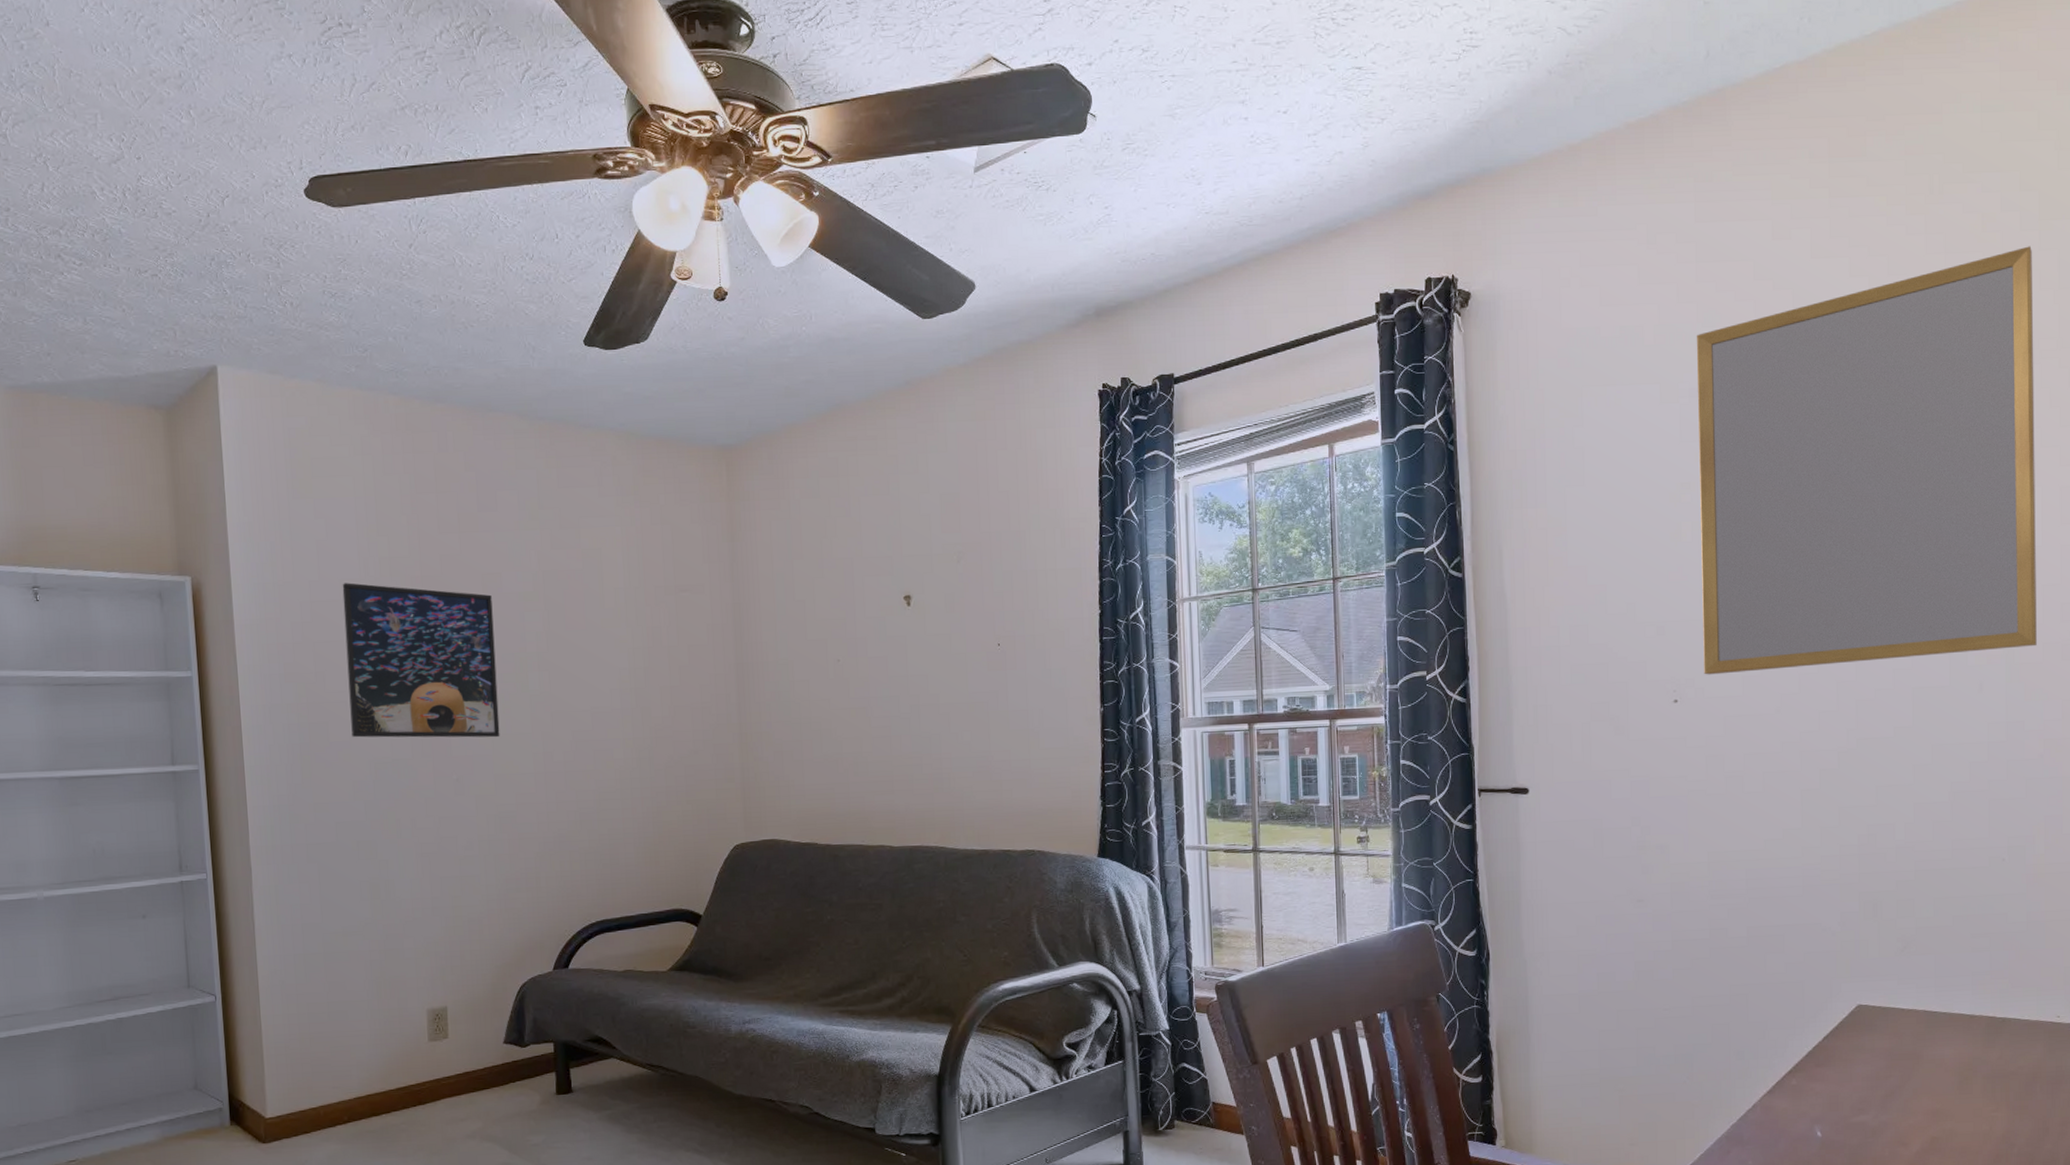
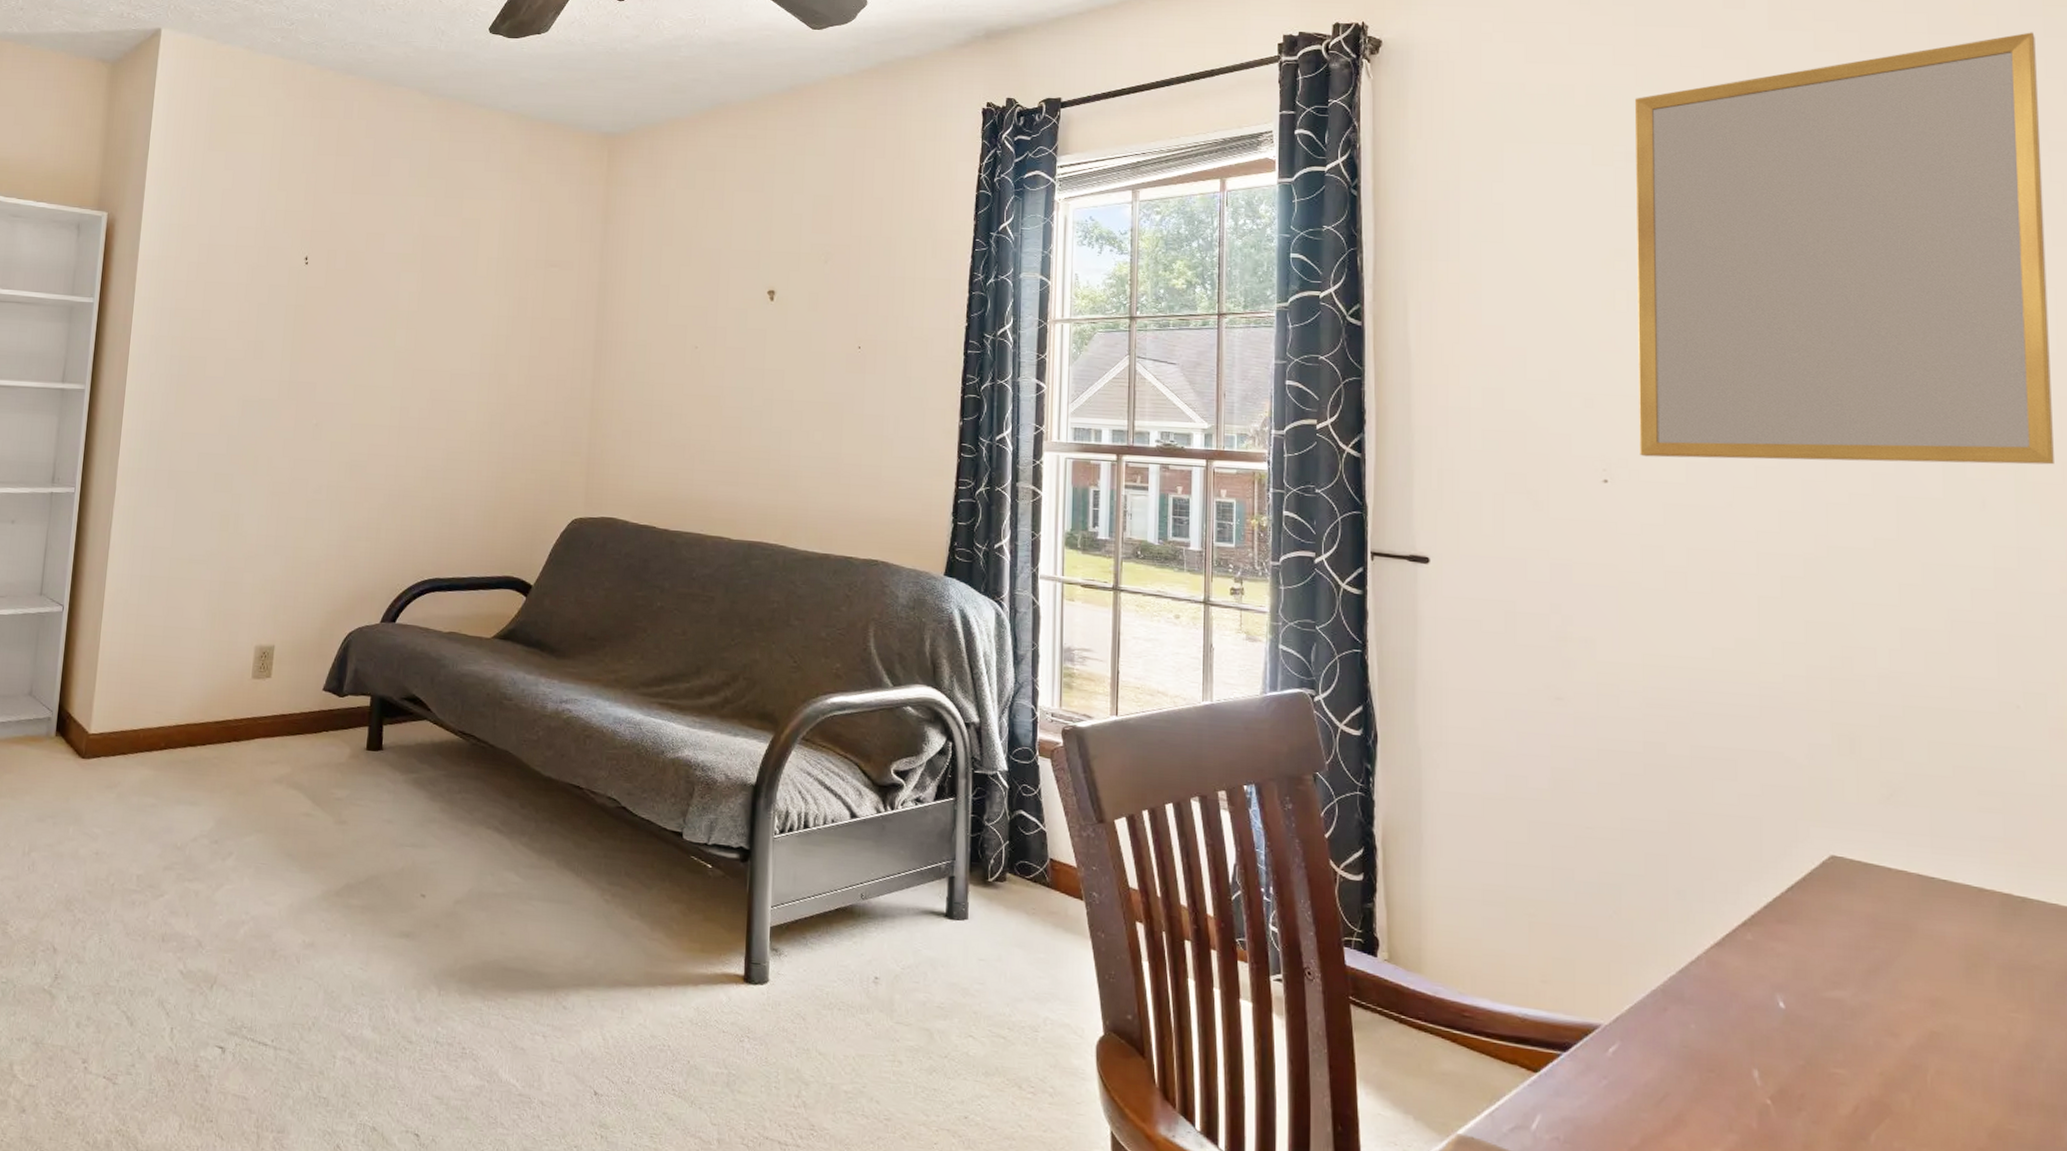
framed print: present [342,582,500,738] -> none [226,230,373,388]

